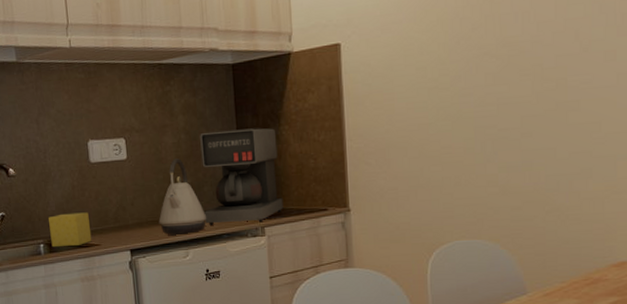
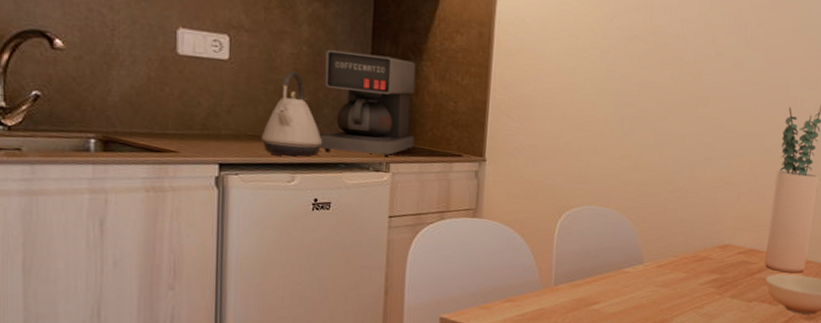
sponge: present [48,212,92,248] -> none [107,107,168,149]

